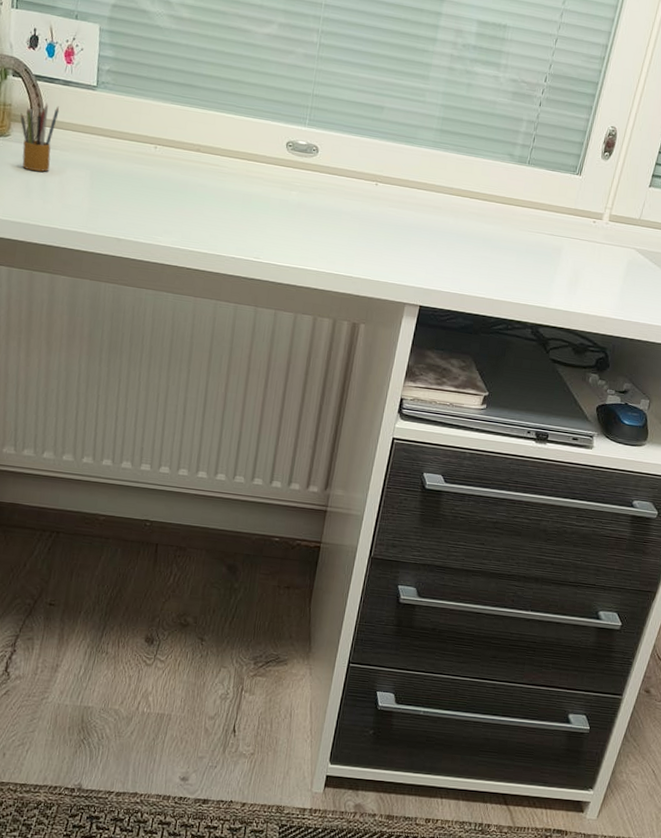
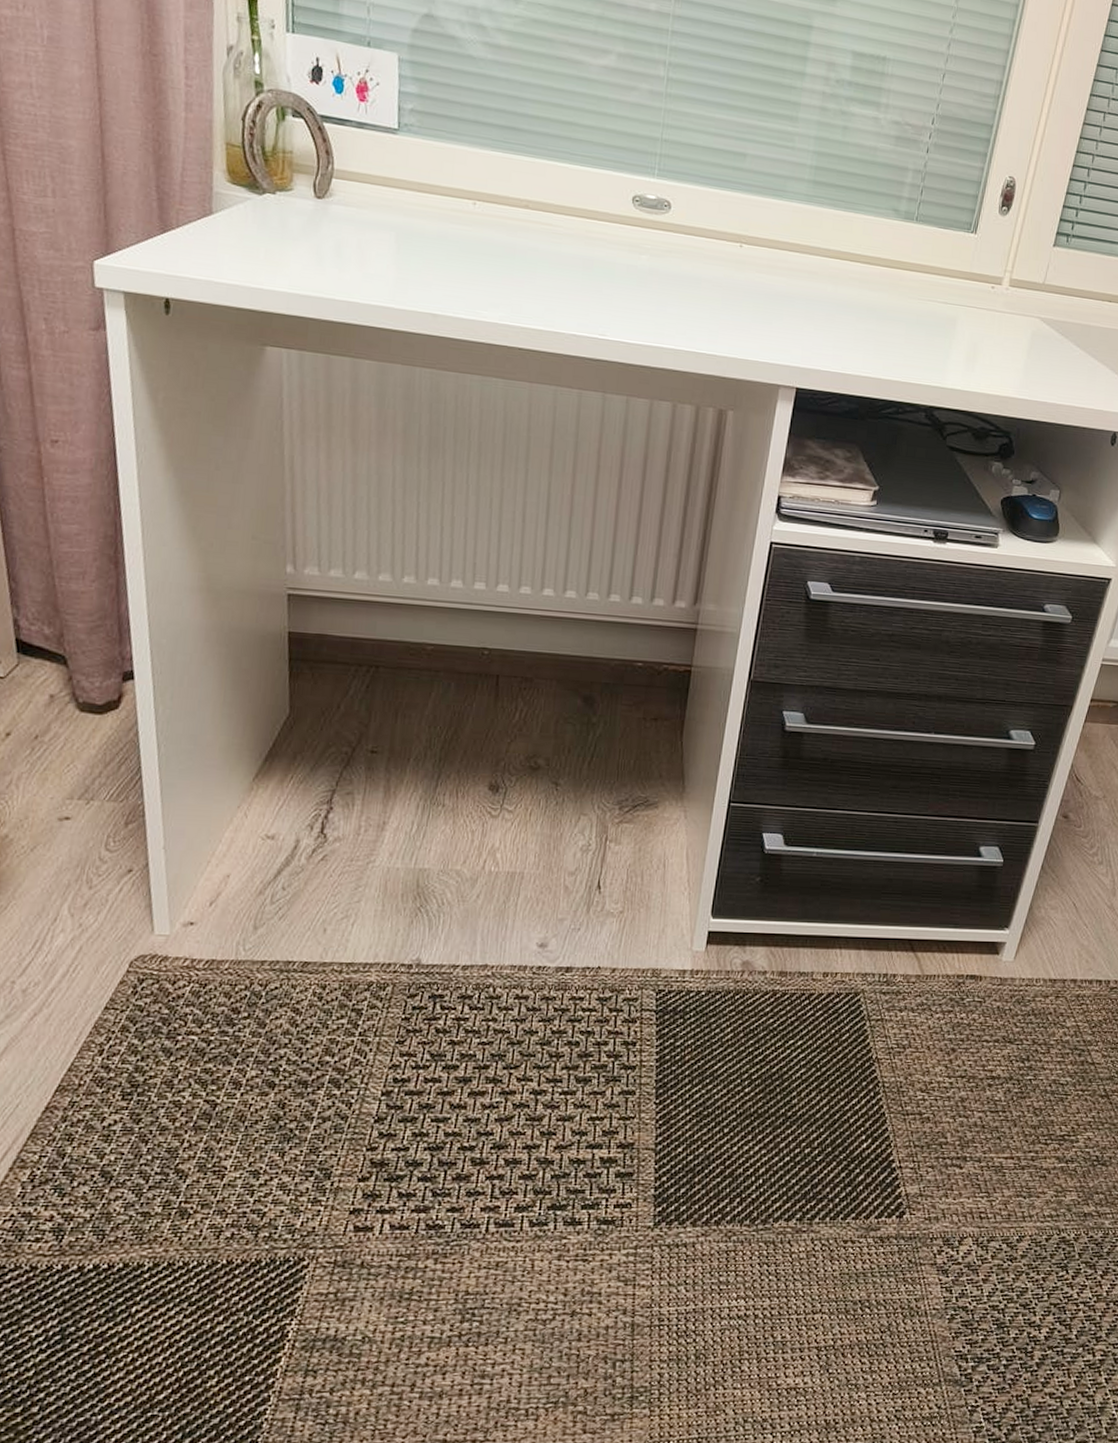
pencil box: present [20,103,60,172] -> none [304,150,353,234]

